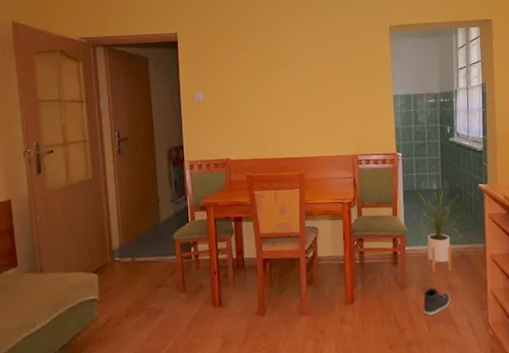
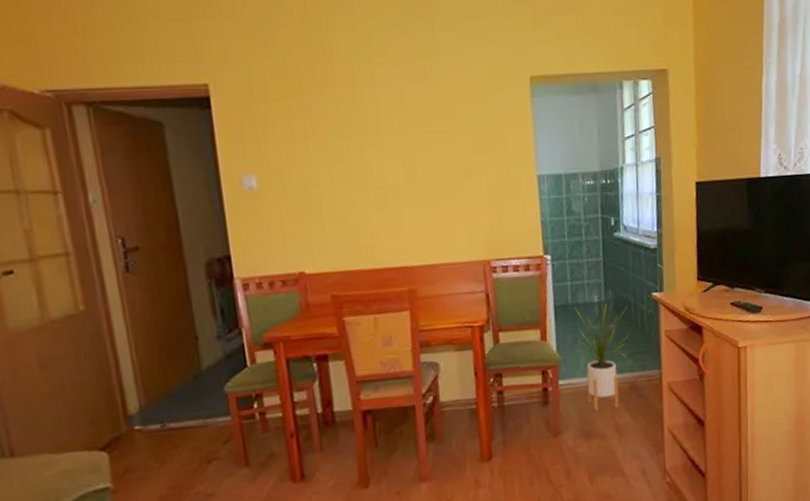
sneaker: present [424,288,451,315] -> none [584,431,618,467]

